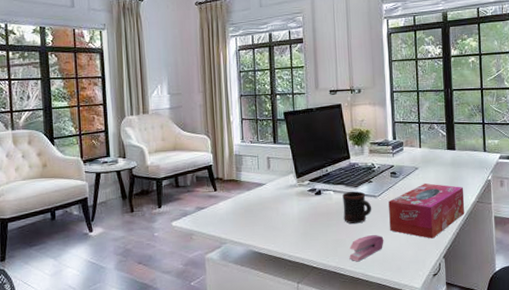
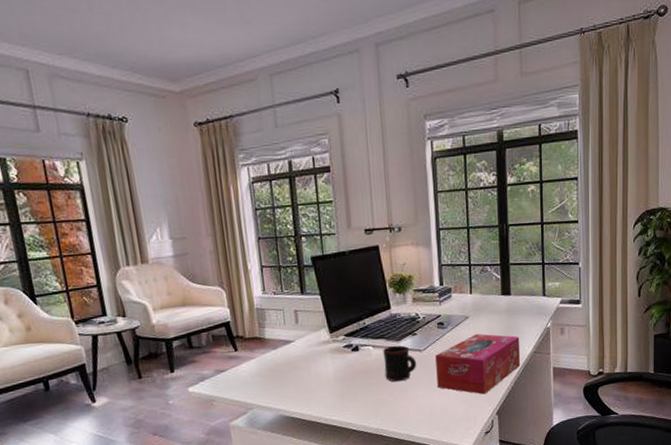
stapler: present [349,235,384,262] -> none [392,393,431,423]

